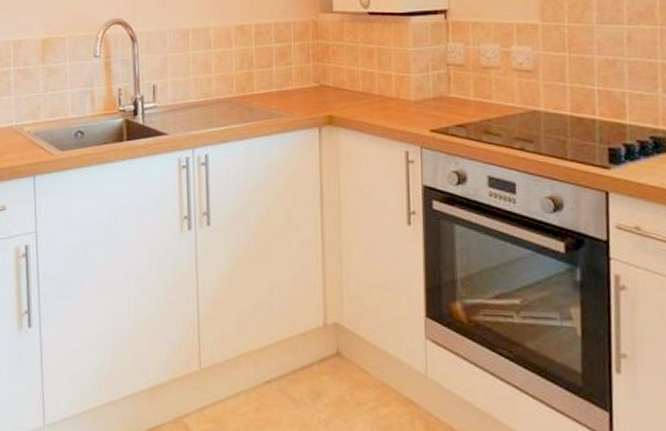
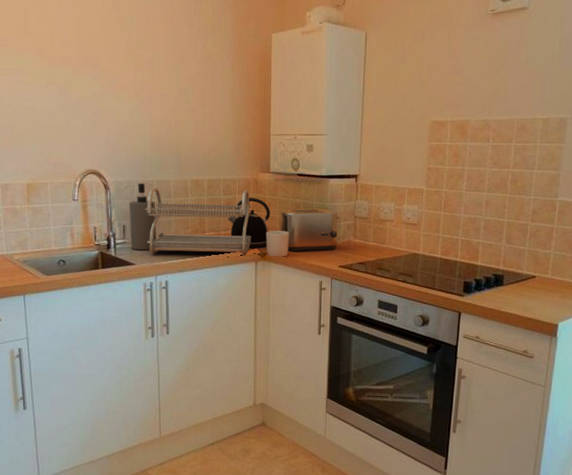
soap dispenser: none [155,32,194,116] -> present [124,183,157,251]
dish rack: none [178,34,313,121] -> present [144,187,252,256]
kettle: none [281,44,336,110] -> present [227,197,271,249]
mug: none [331,85,362,120] -> present [265,230,289,257]
toaster: none [347,55,426,113] -> present [279,208,339,252]

